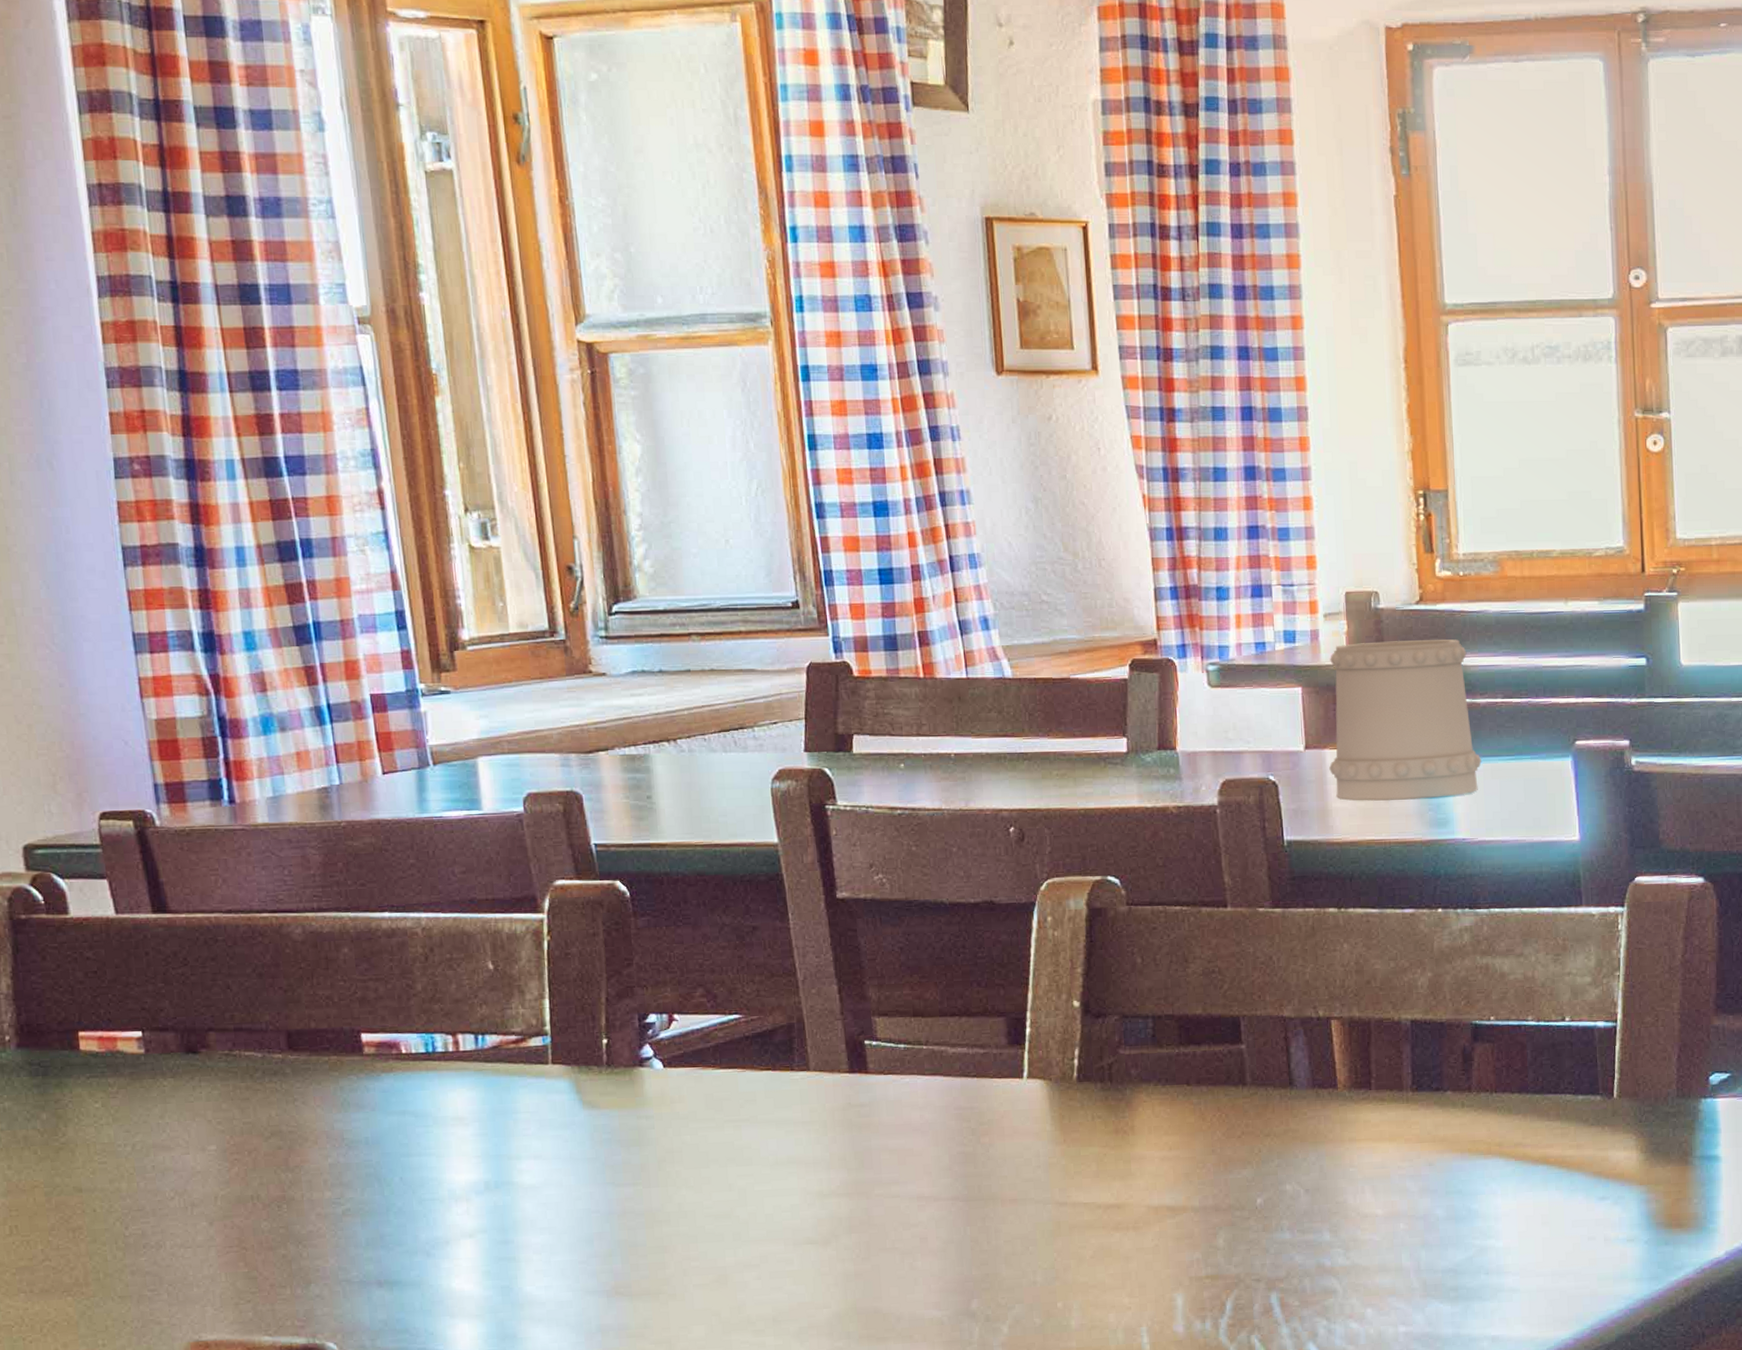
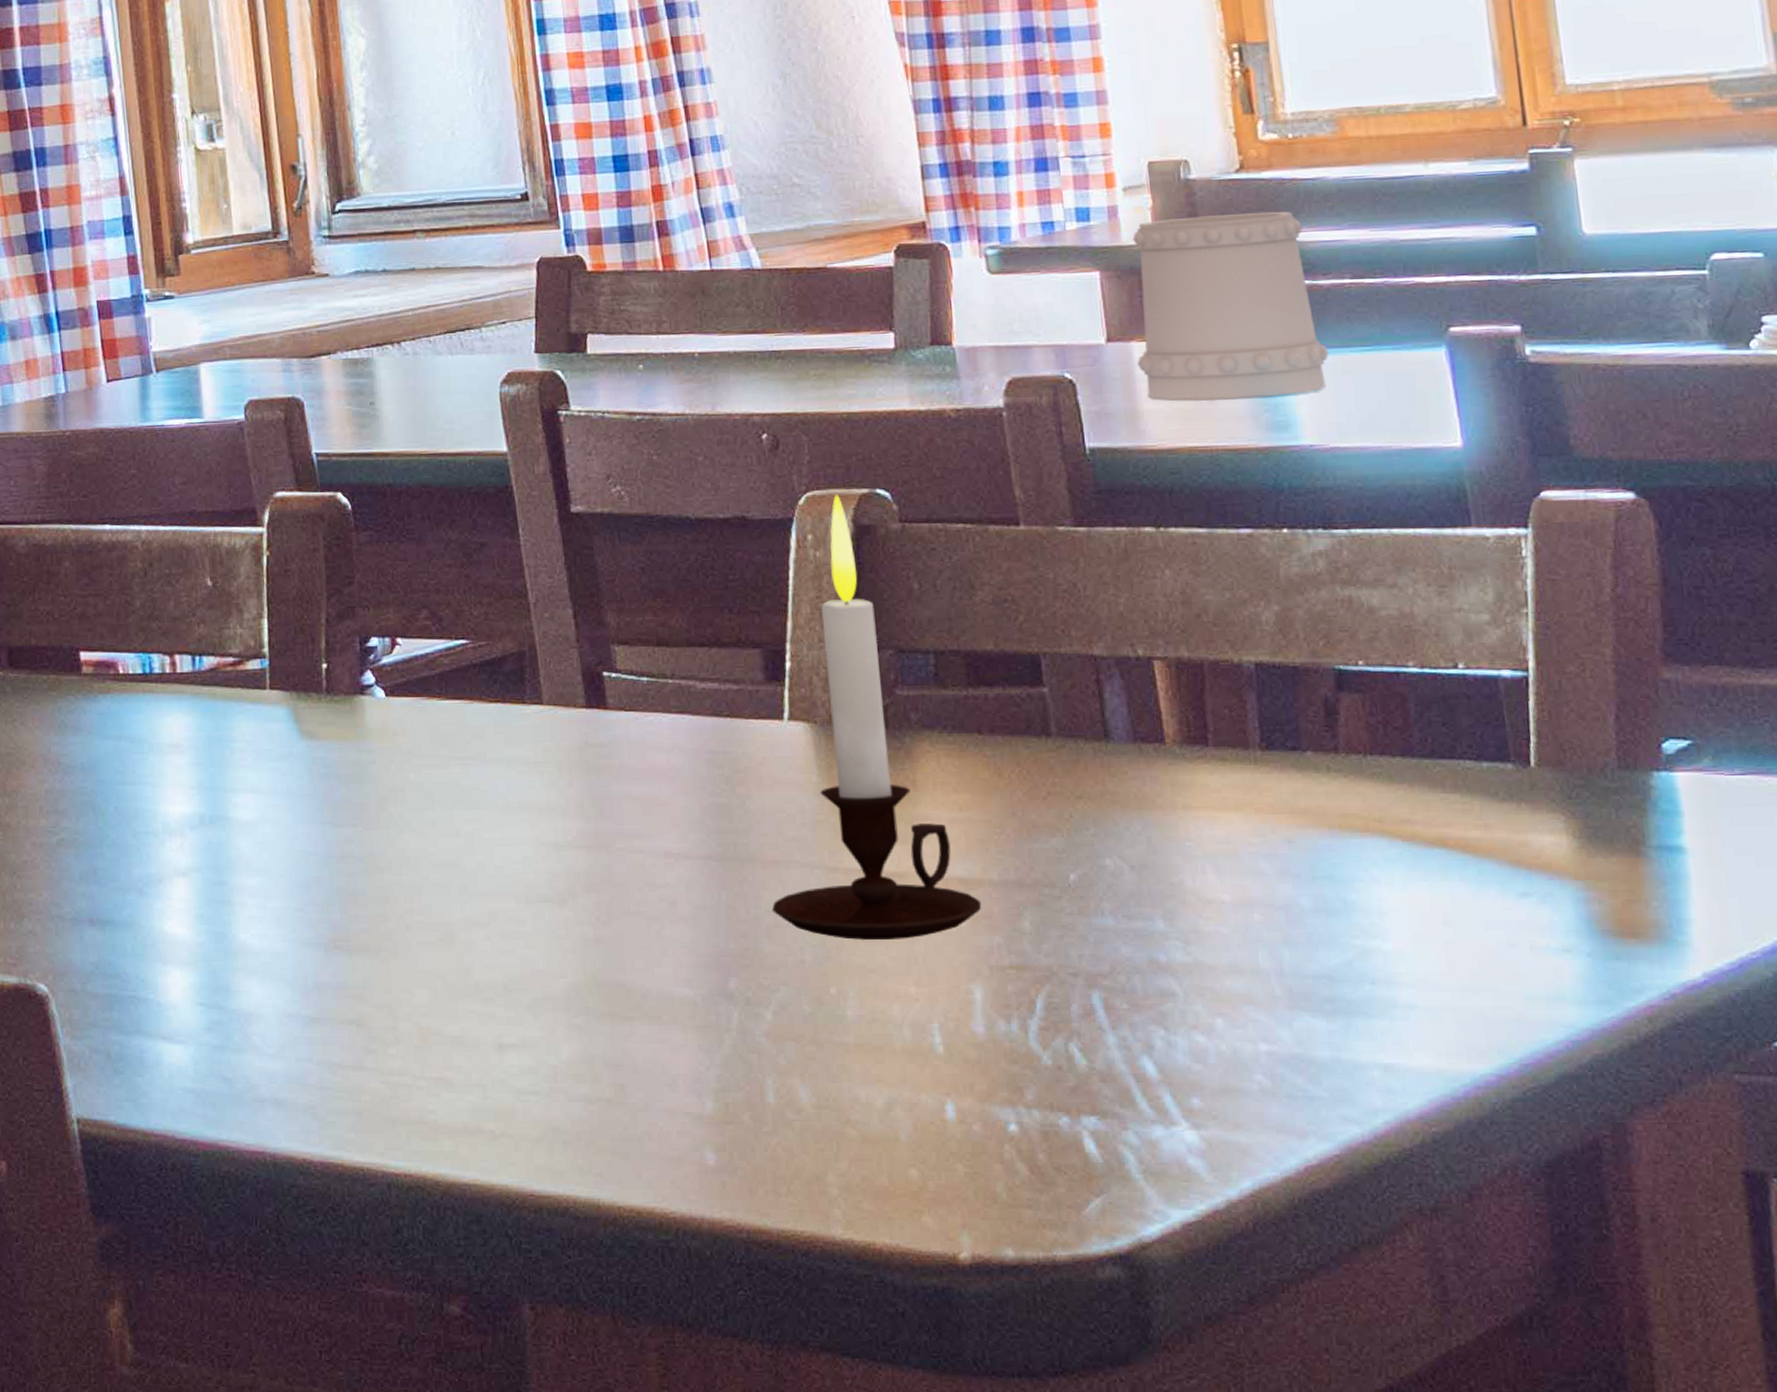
candle: none [1010,882,1185,1262] -> present [772,495,982,941]

